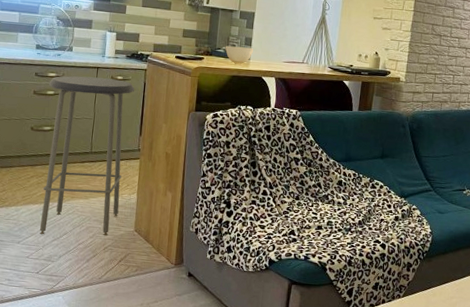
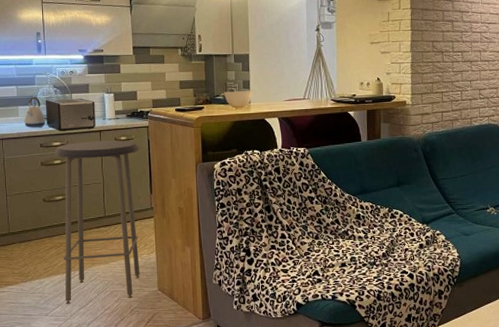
kettle: none [22,25,45,56] -> present [24,96,46,127]
toaster: none [44,29,96,65] -> present [45,98,95,132]

